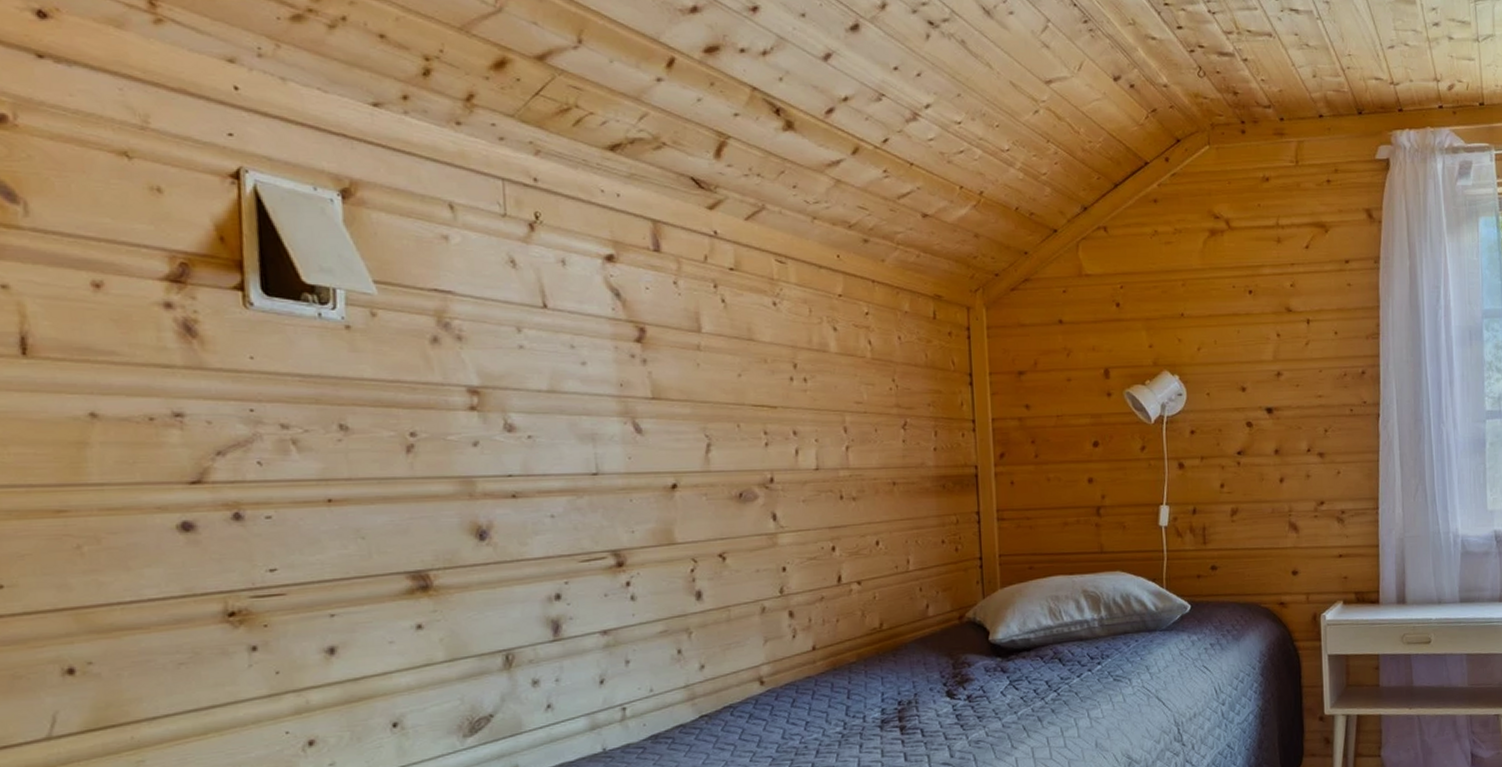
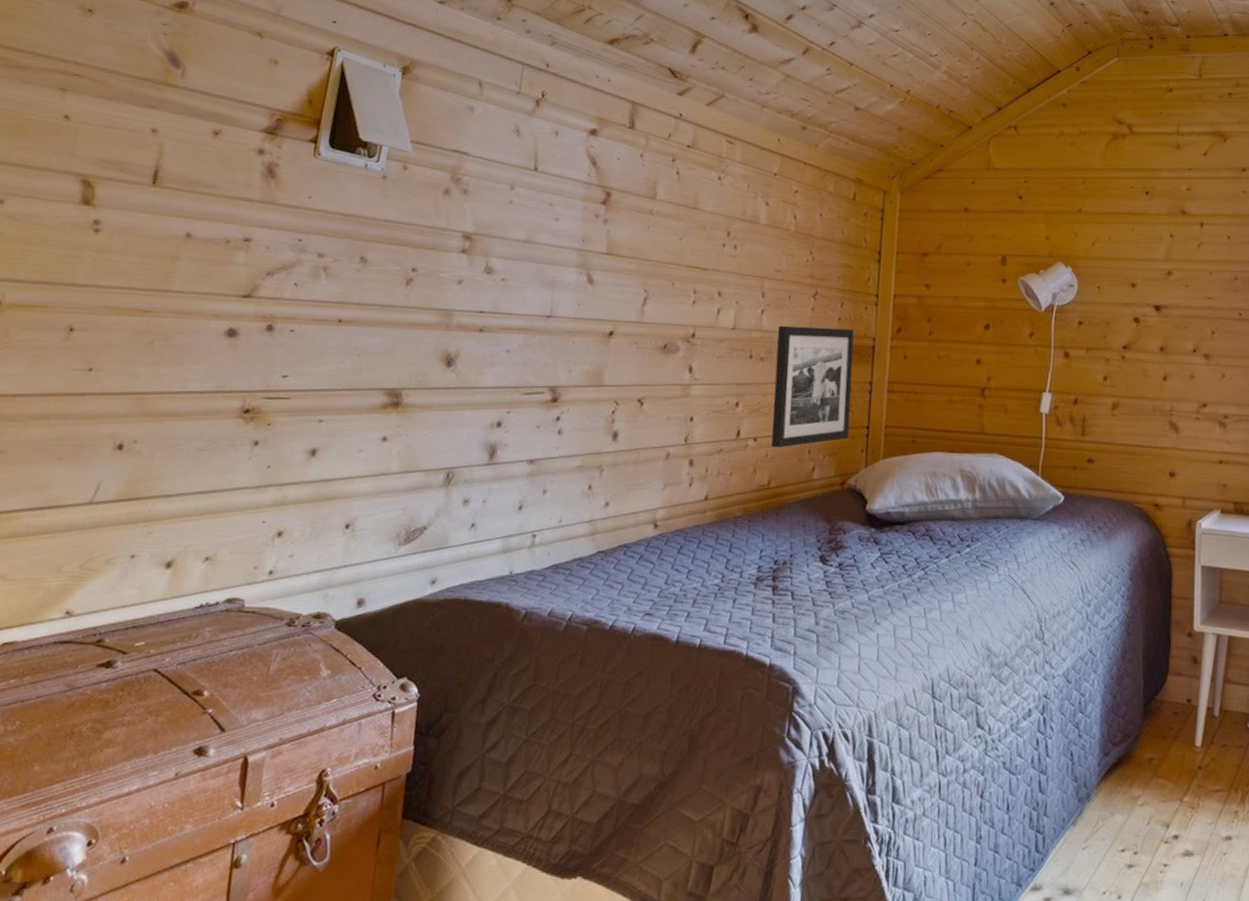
picture frame: none [867,458,961,590] -> present [771,325,854,448]

